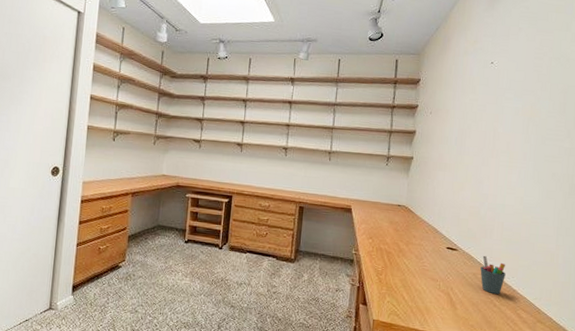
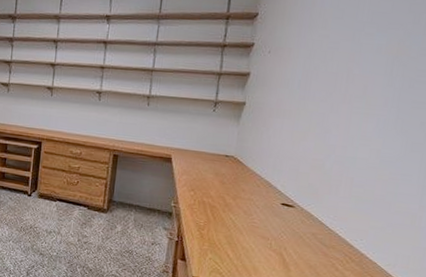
pen holder: present [480,255,506,295] -> none [321,214,353,258]

